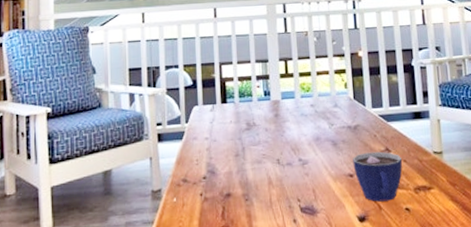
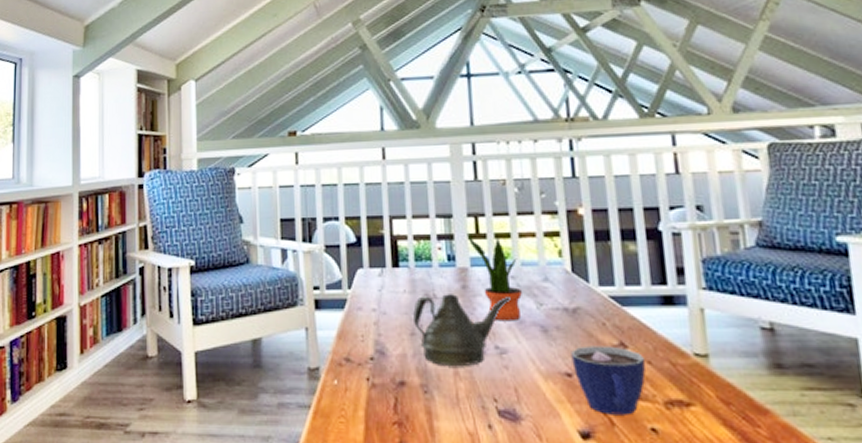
teapot: none [238,121,311,178] -> present [413,294,511,366]
potted plant: none [279,74,319,140] -> present [467,233,522,322]

